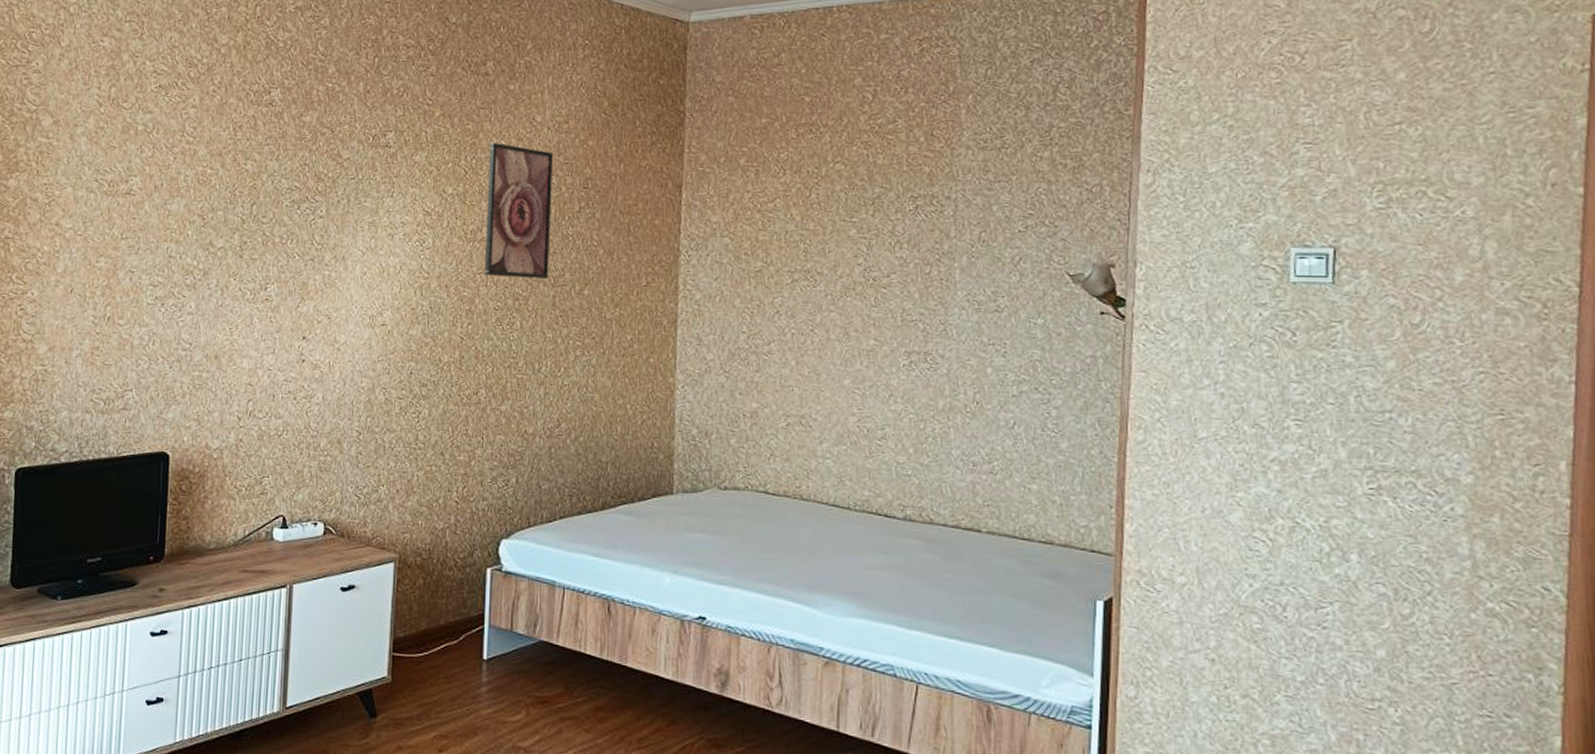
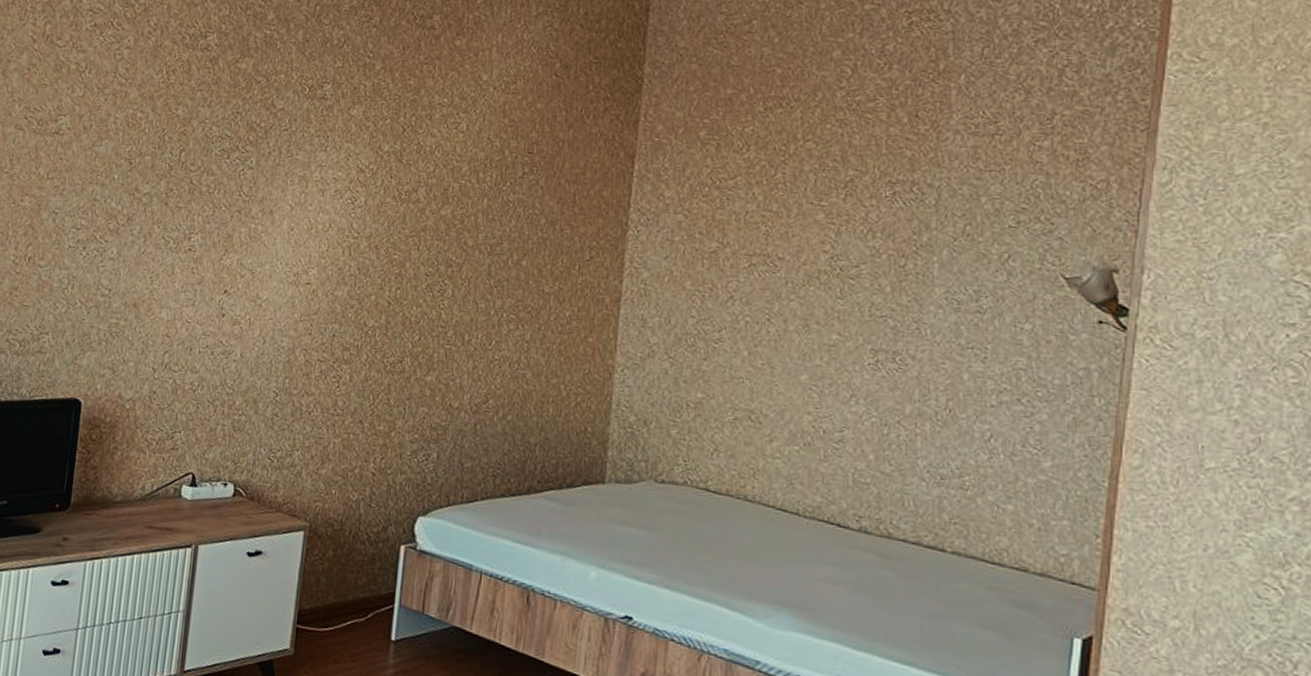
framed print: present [484,142,554,279] -> none [416,99,499,246]

